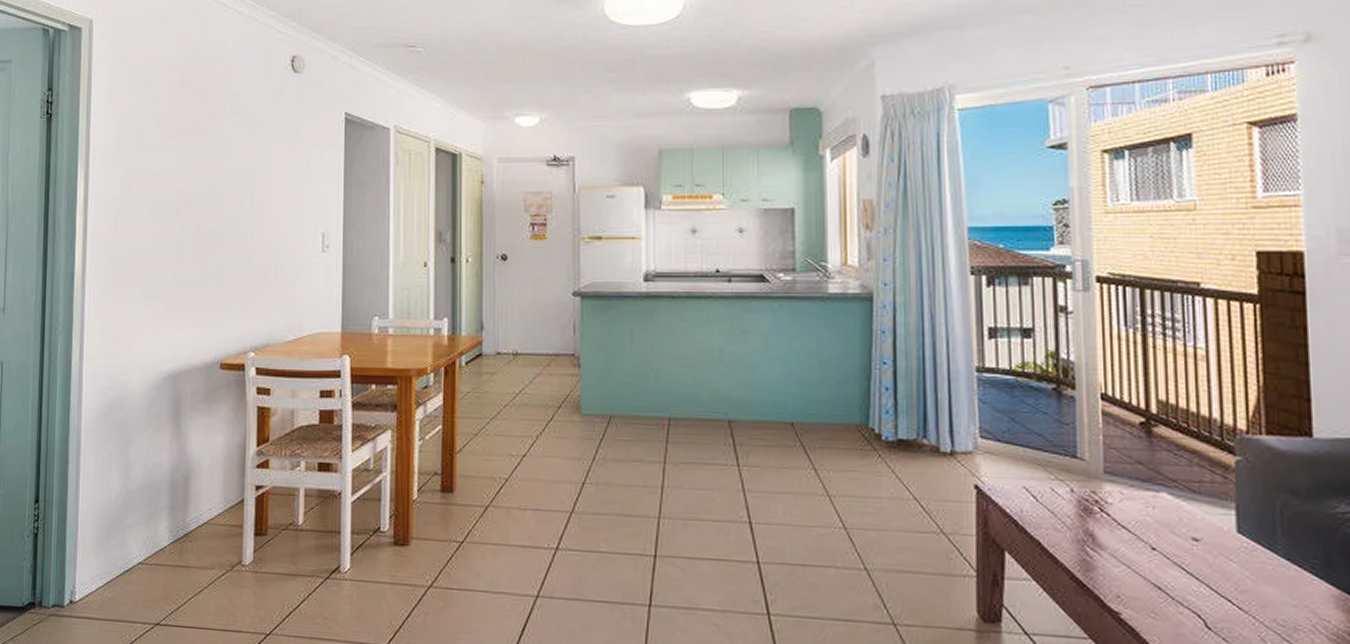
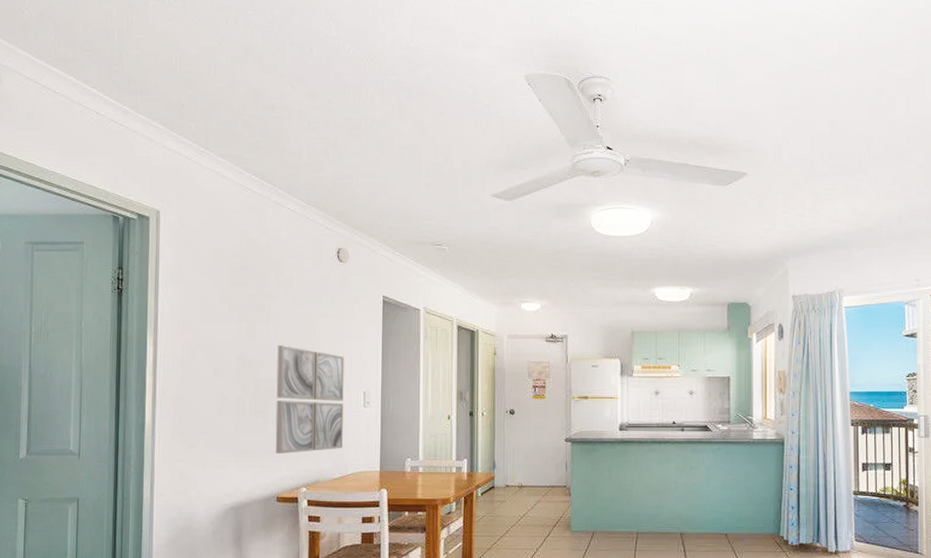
wall art: none [219,176,299,310] -> present [275,344,344,454]

